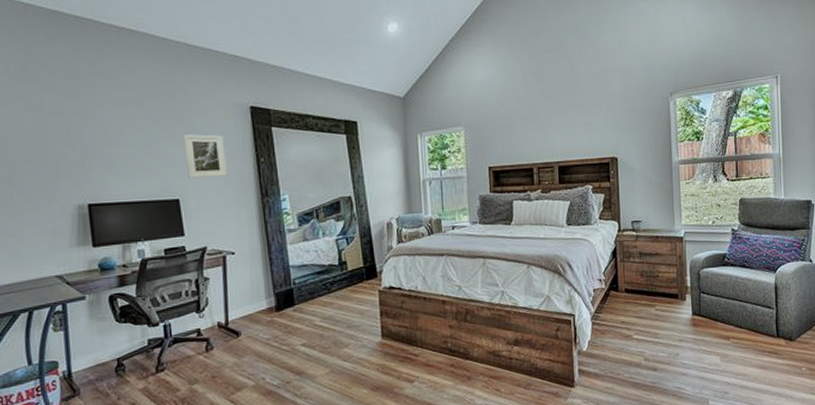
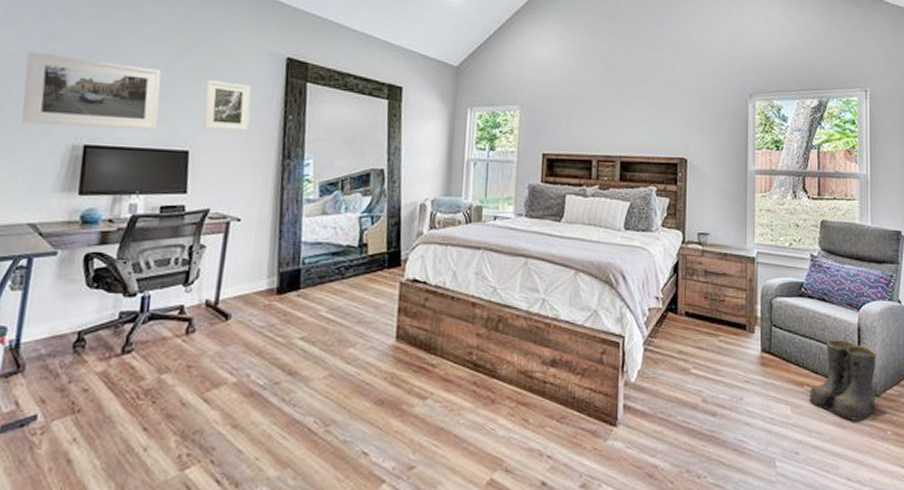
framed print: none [21,126,149,191] -> present [21,51,161,131]
boots: none [734,298,794,363] -> present [808,339,878,421]

